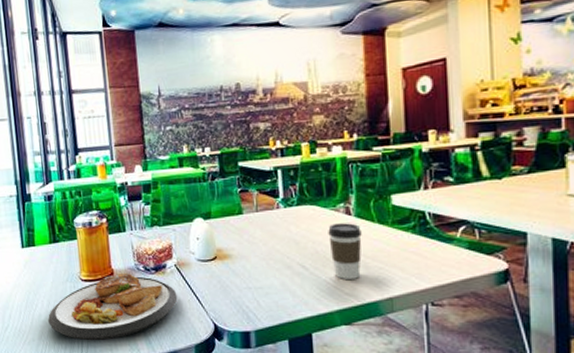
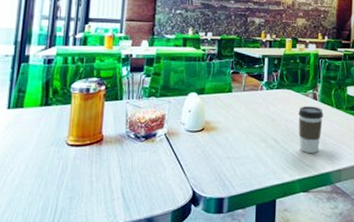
plate: present [48,272,178,341] -> none [22,139,163,208]

